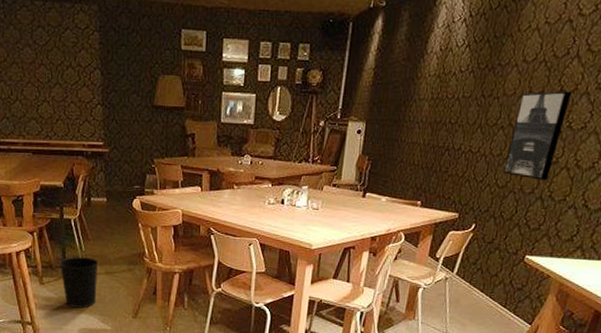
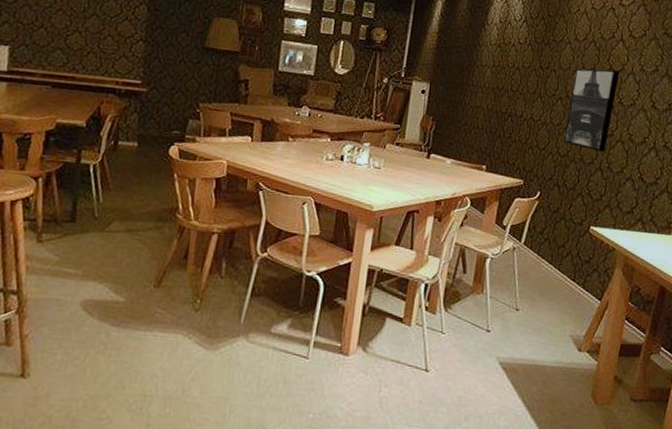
wastebasket: present [59,257,99,308] -> none [67,209,119,274]

